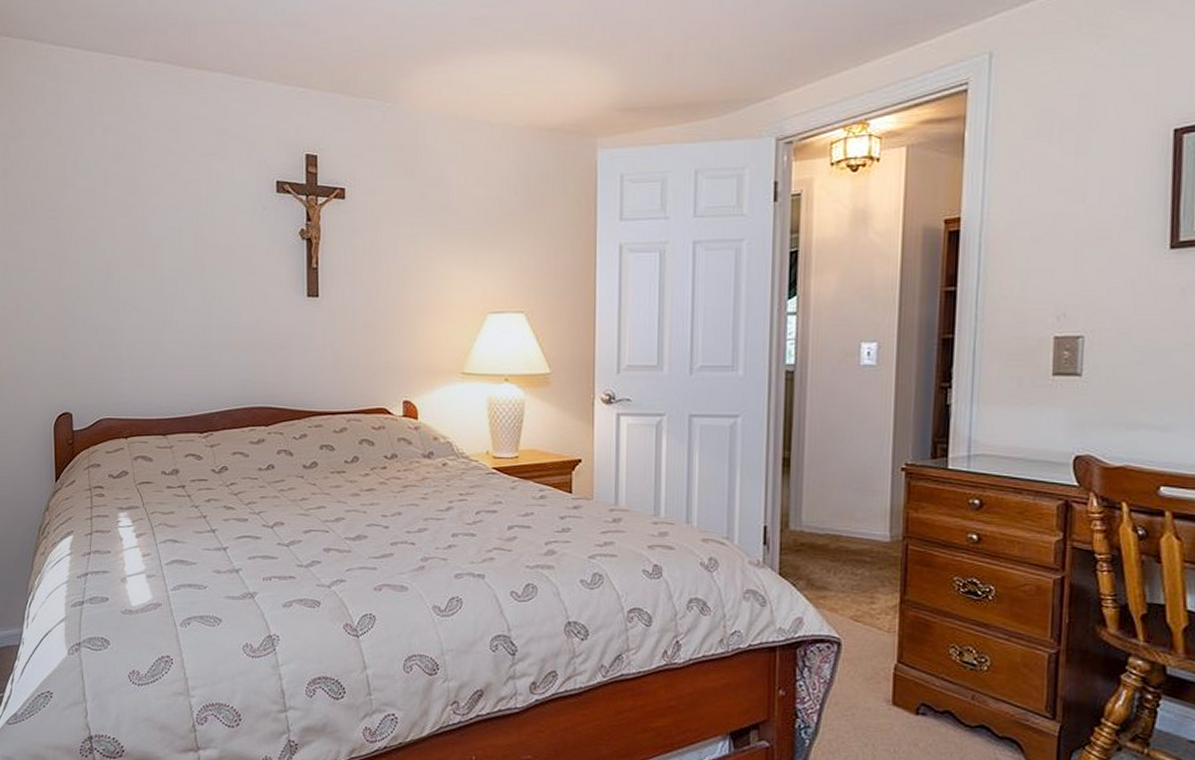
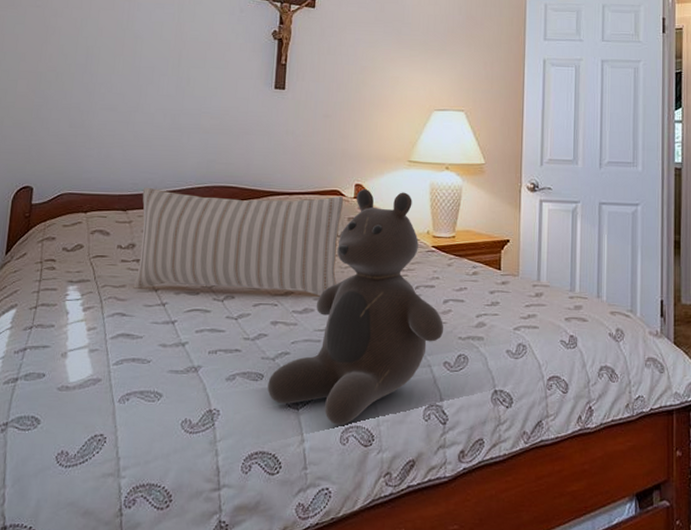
pillow: none [180,410,392,522] -> present [133,187,344,296]
teddy bear: none [325,405,510,653] -> present [267,188,444,425]

